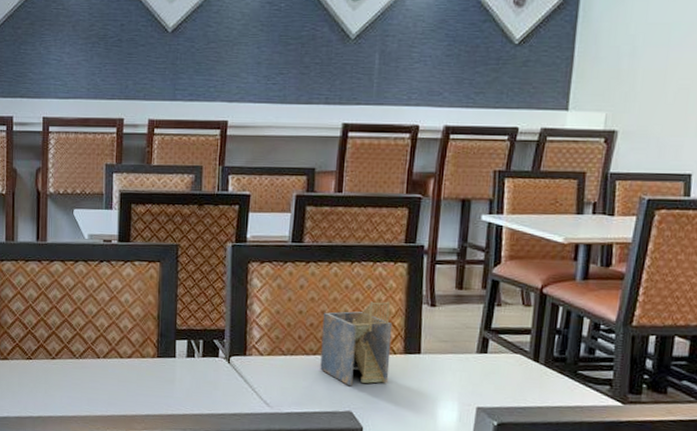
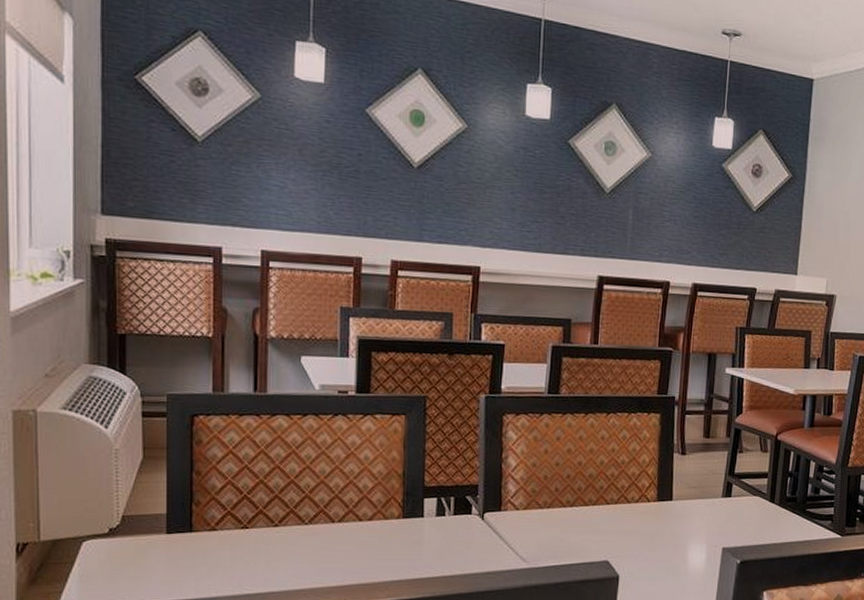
napkin holder: present [320,301,393,386] -> none [577,451,646,535]

